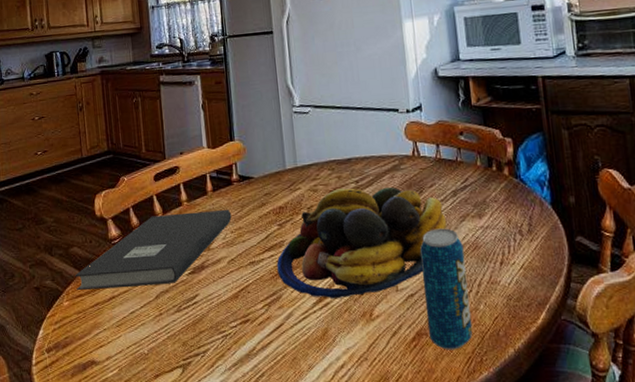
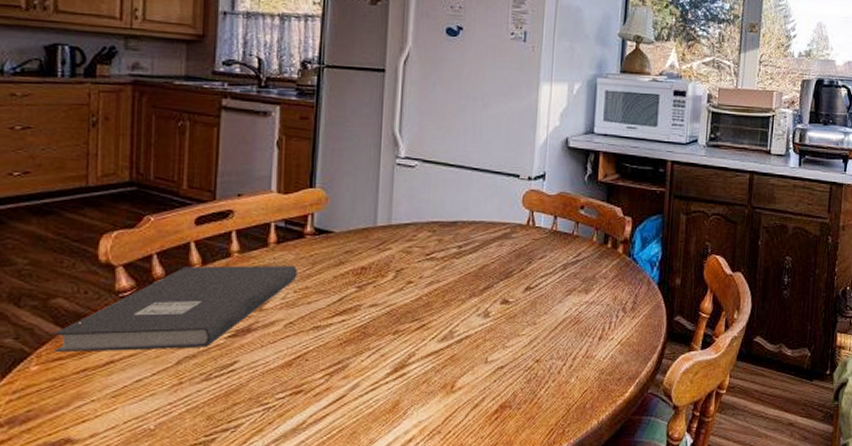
fruit bowl: present [277,186,447,298] -> none [347,252,552,368]
beverage can: present [420,228,473,350] -> none [513,301,565,422]

